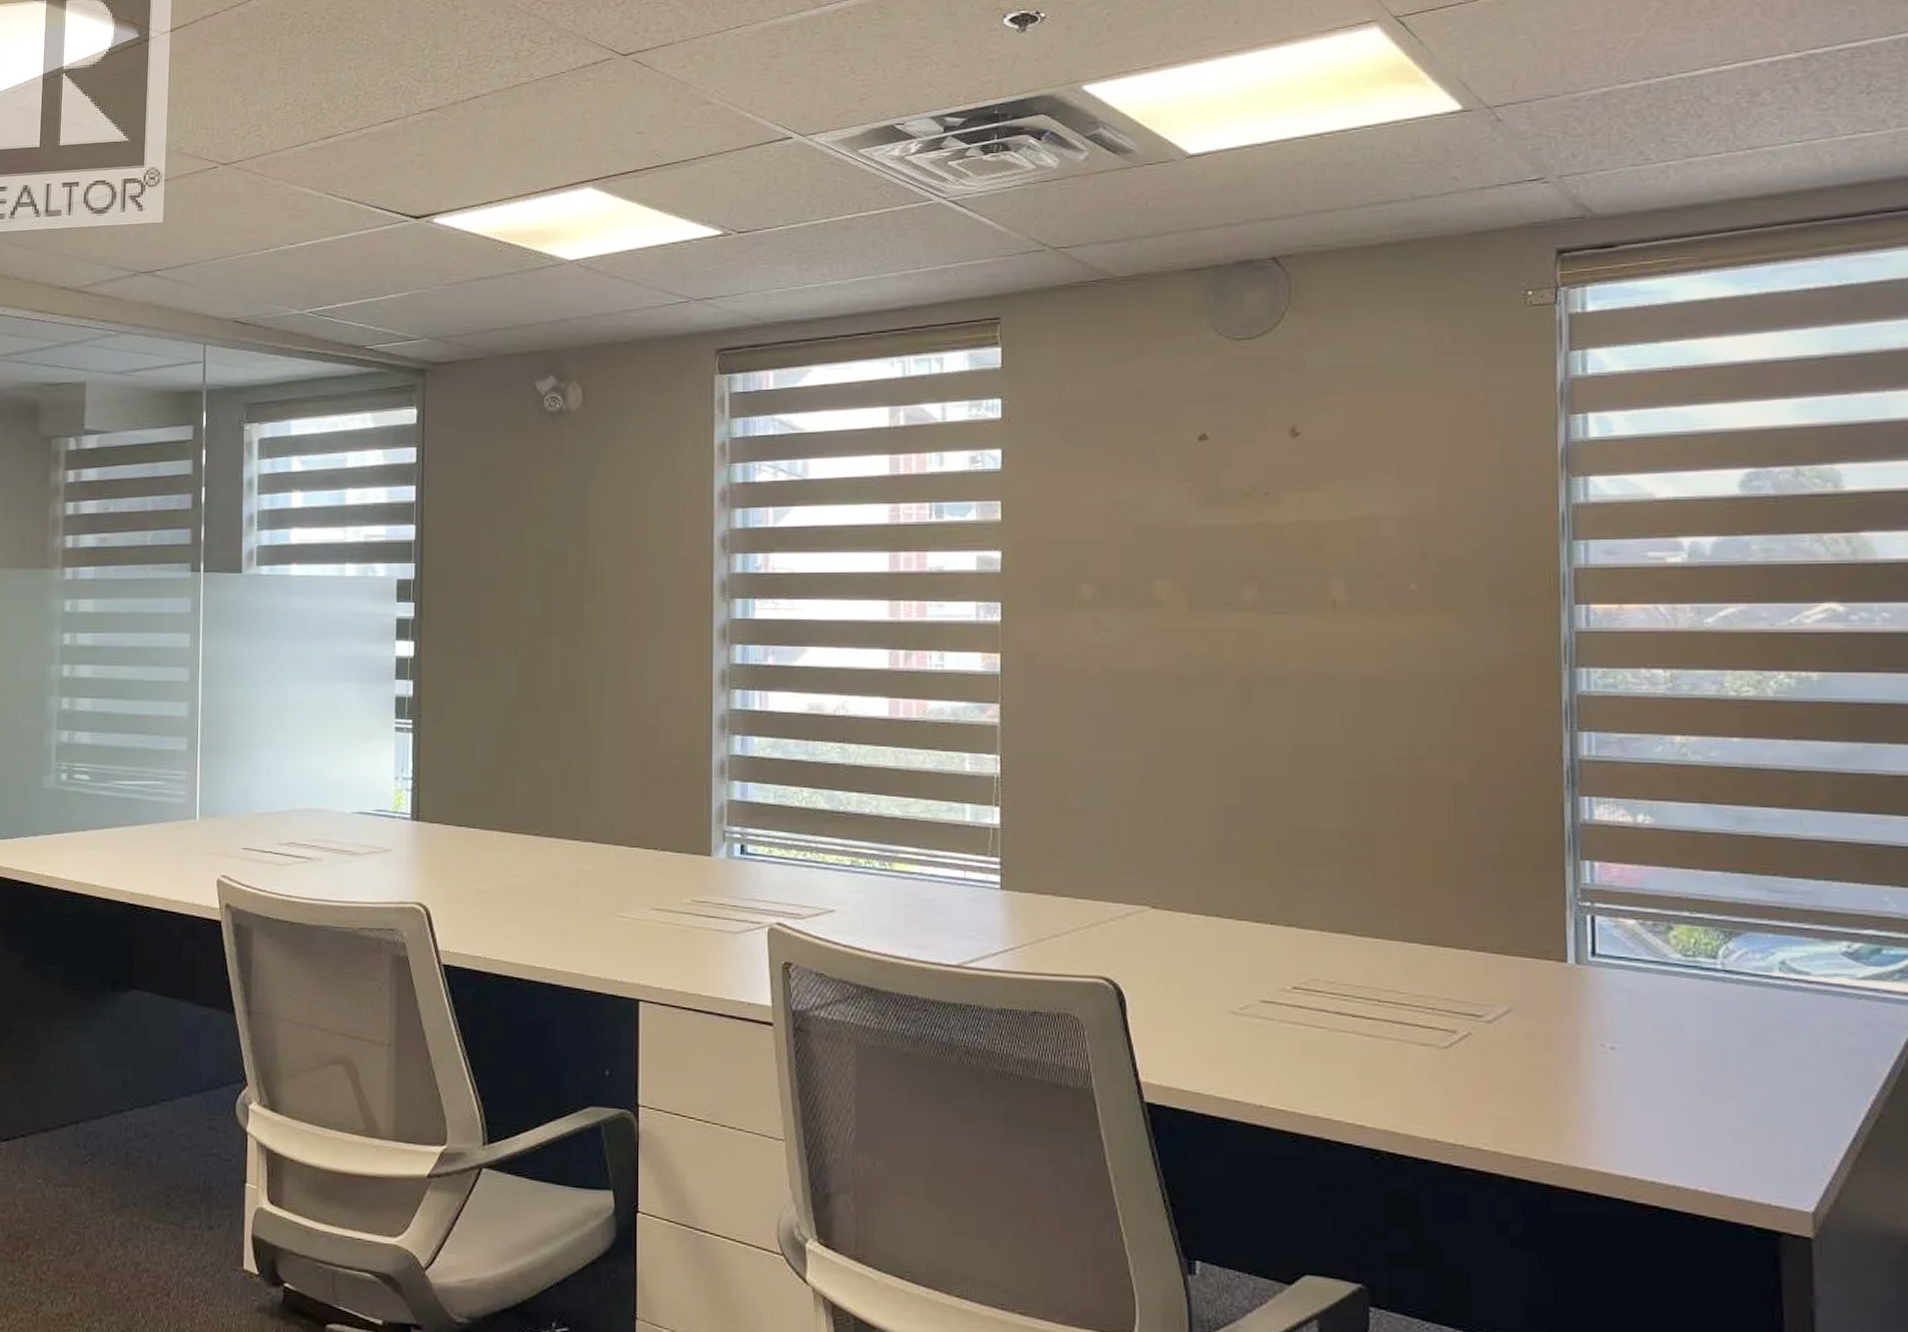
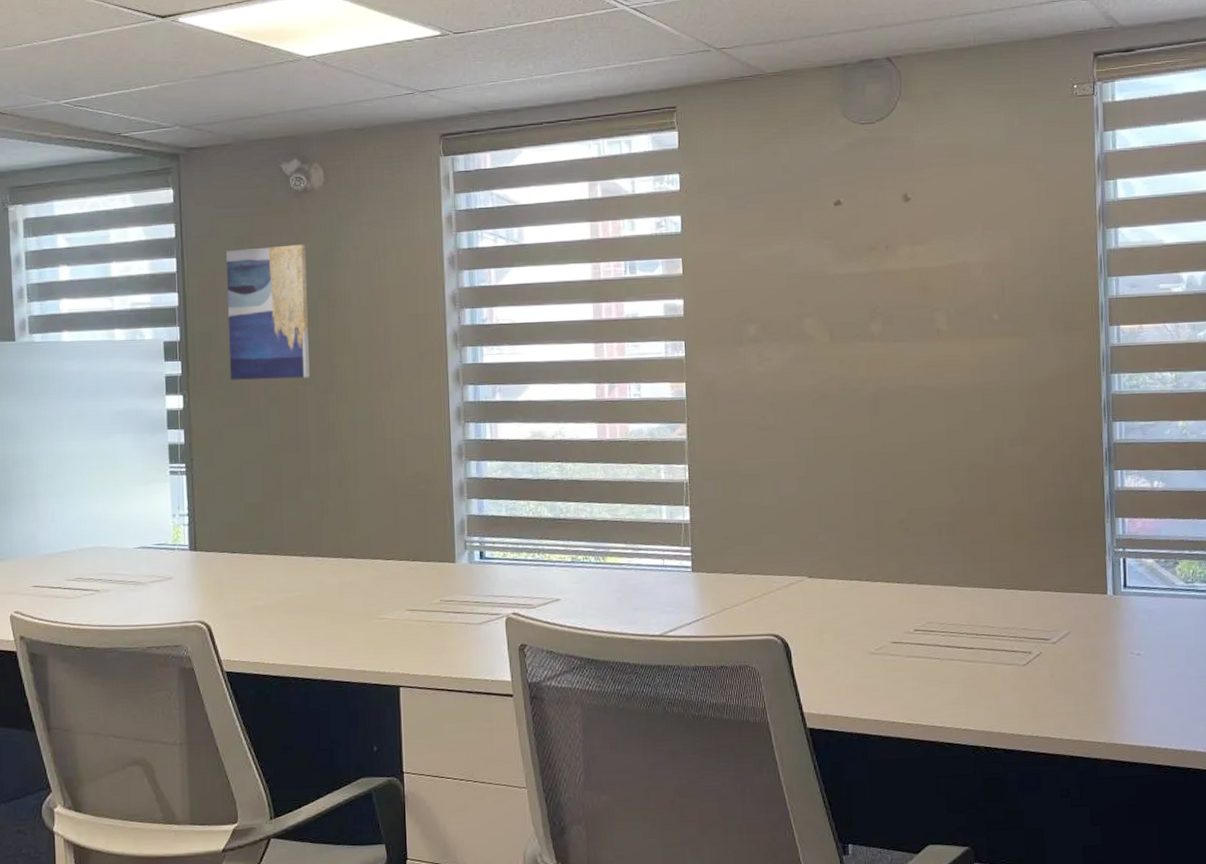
wall art: none [466,473,558,628] -> present [226,244,310,380]

